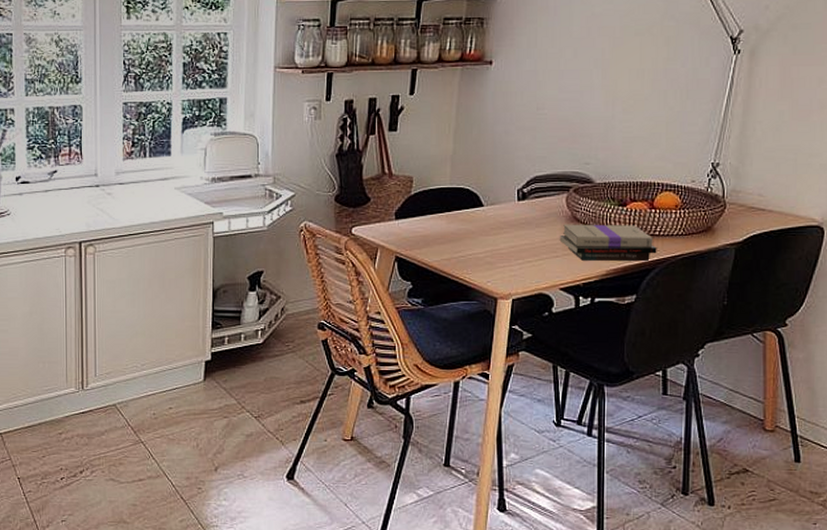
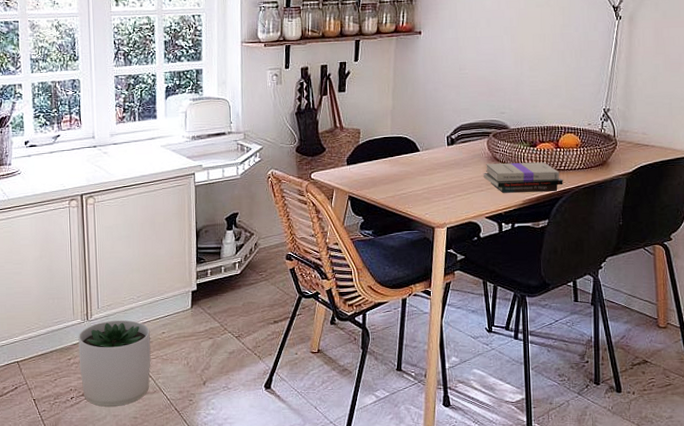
planter: none [71,390,155,491] -> present [78,320,151,407]

